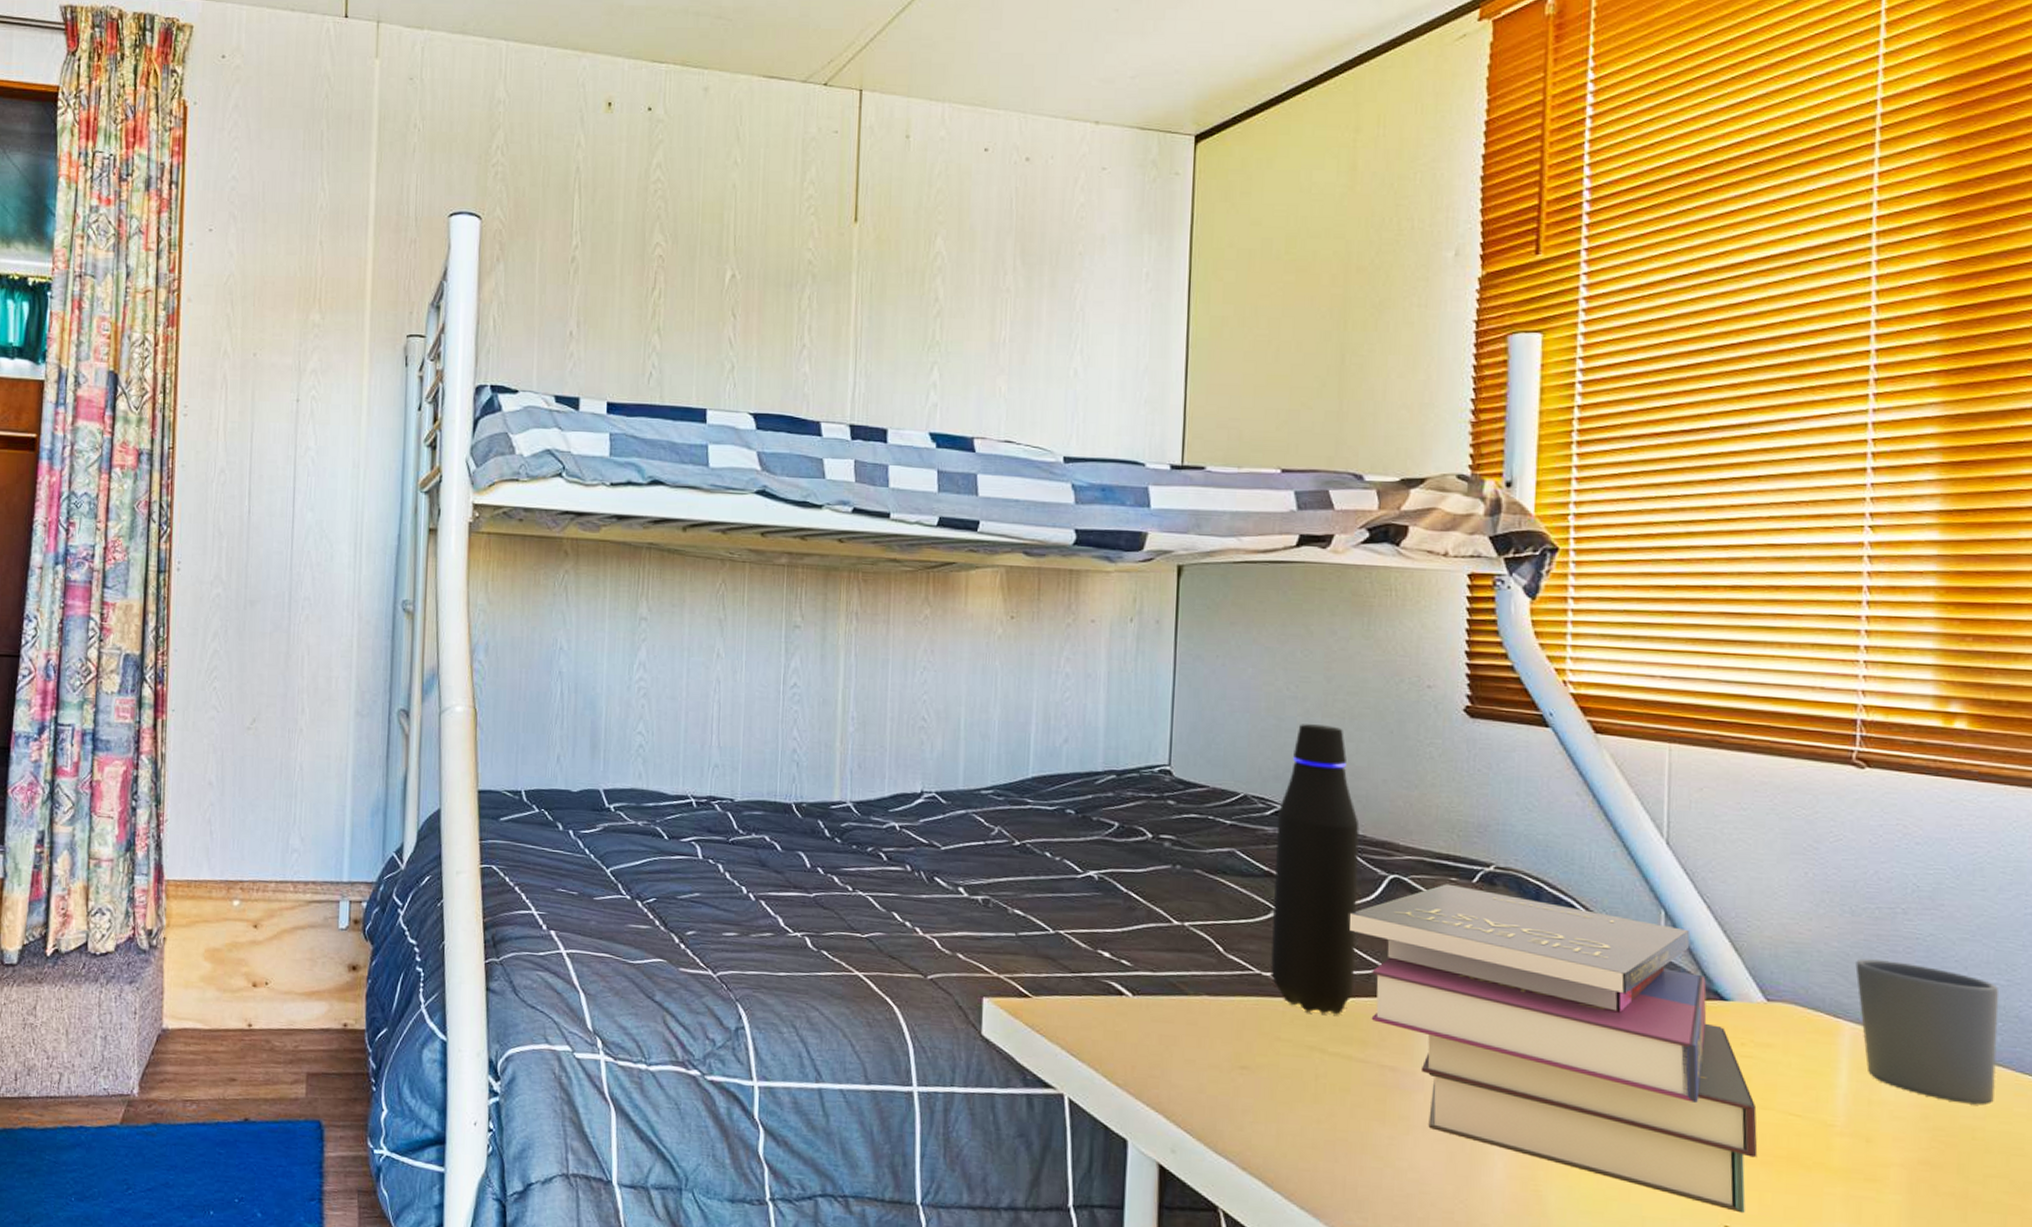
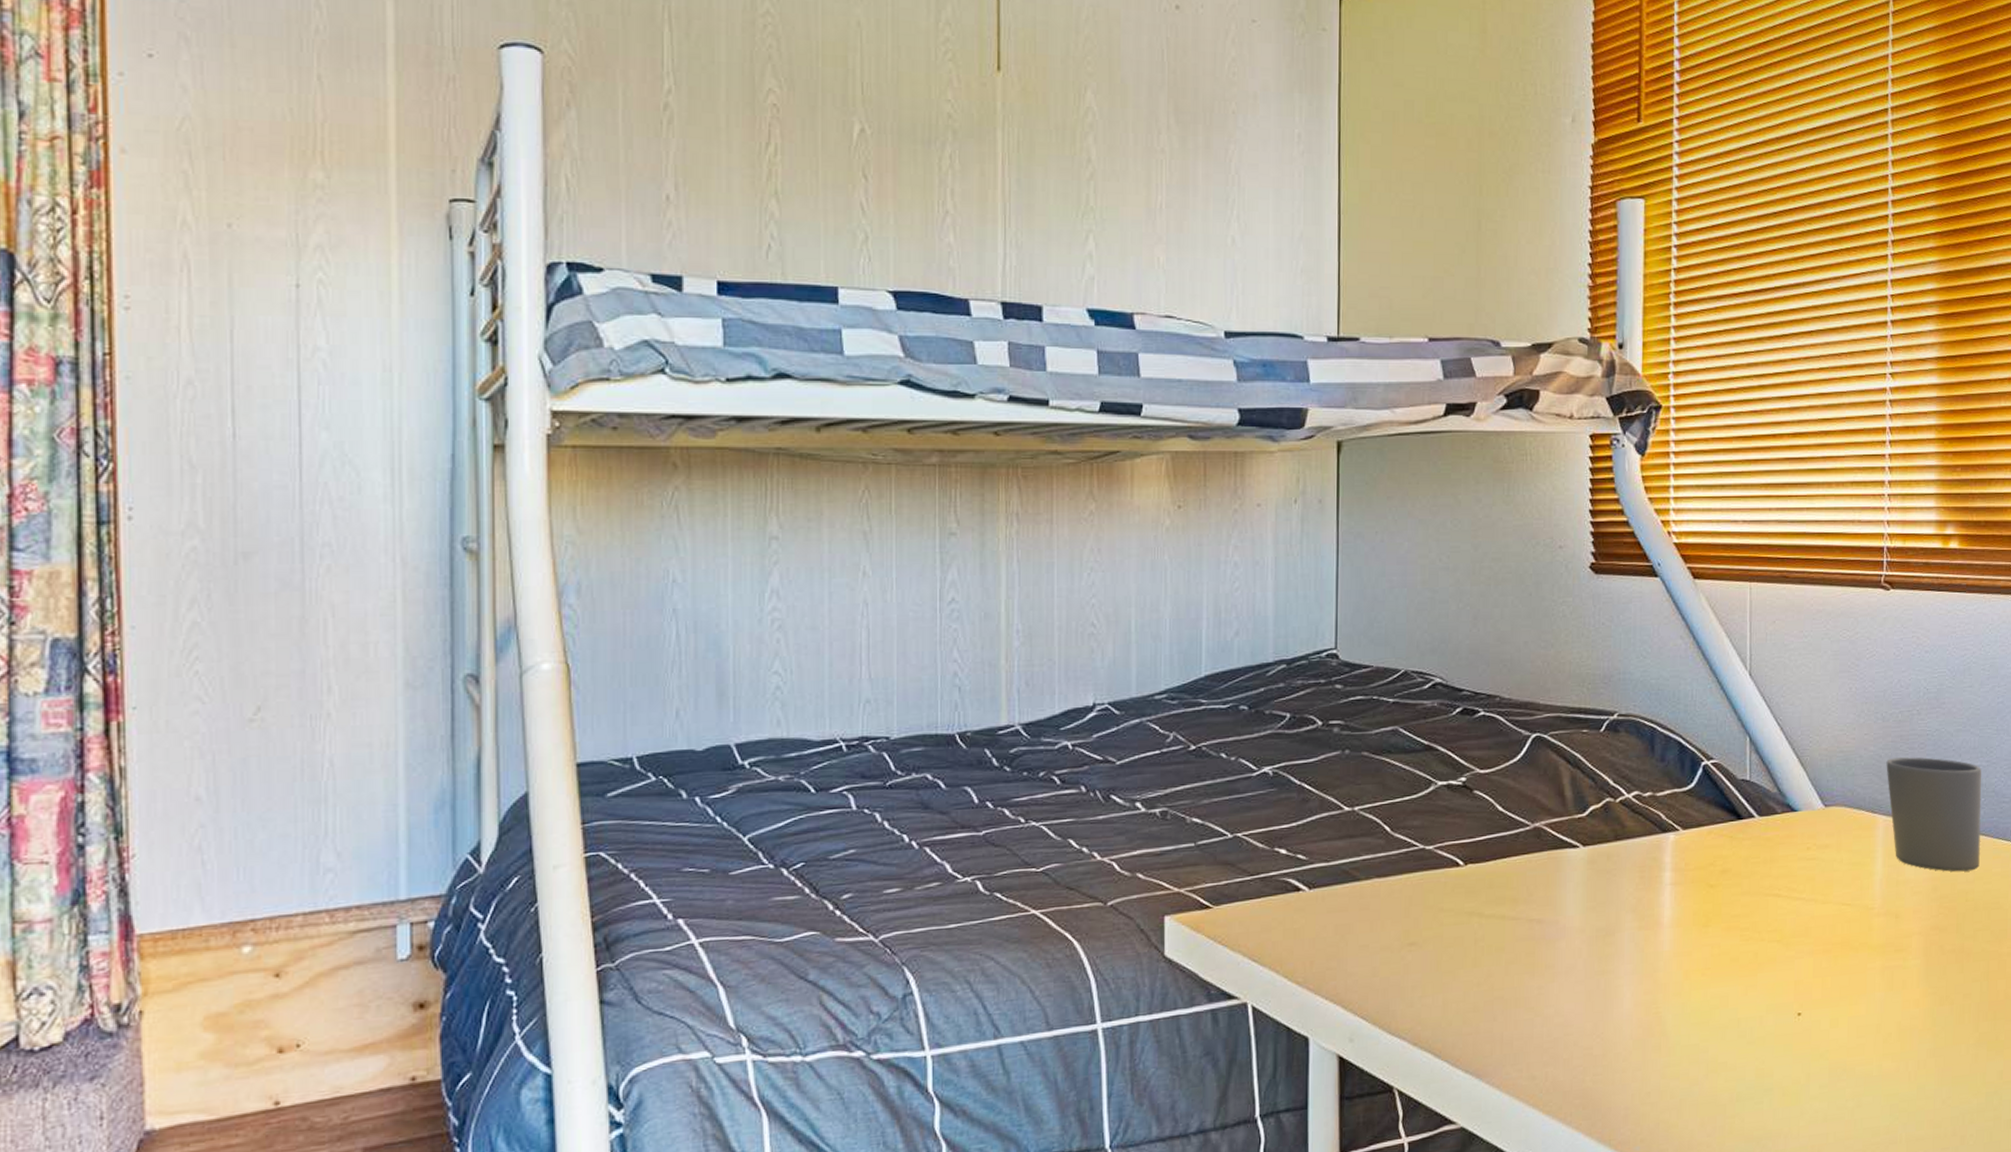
water bottle: present [1270,724,1360,1015] -> none [1432,593,1506,880]
books: present [1349,883,1758,1214] -> none [1499,736,1820,1000]

